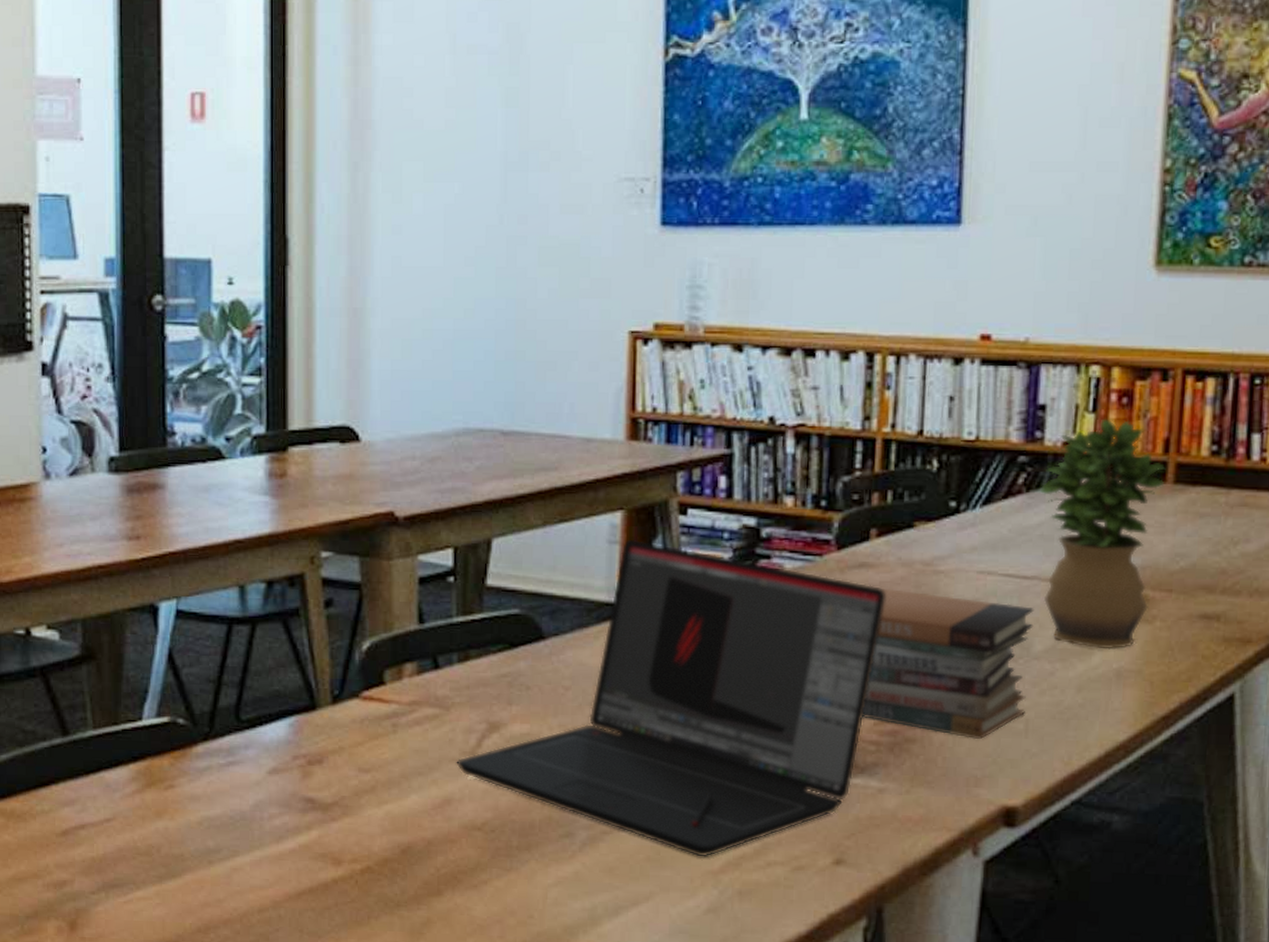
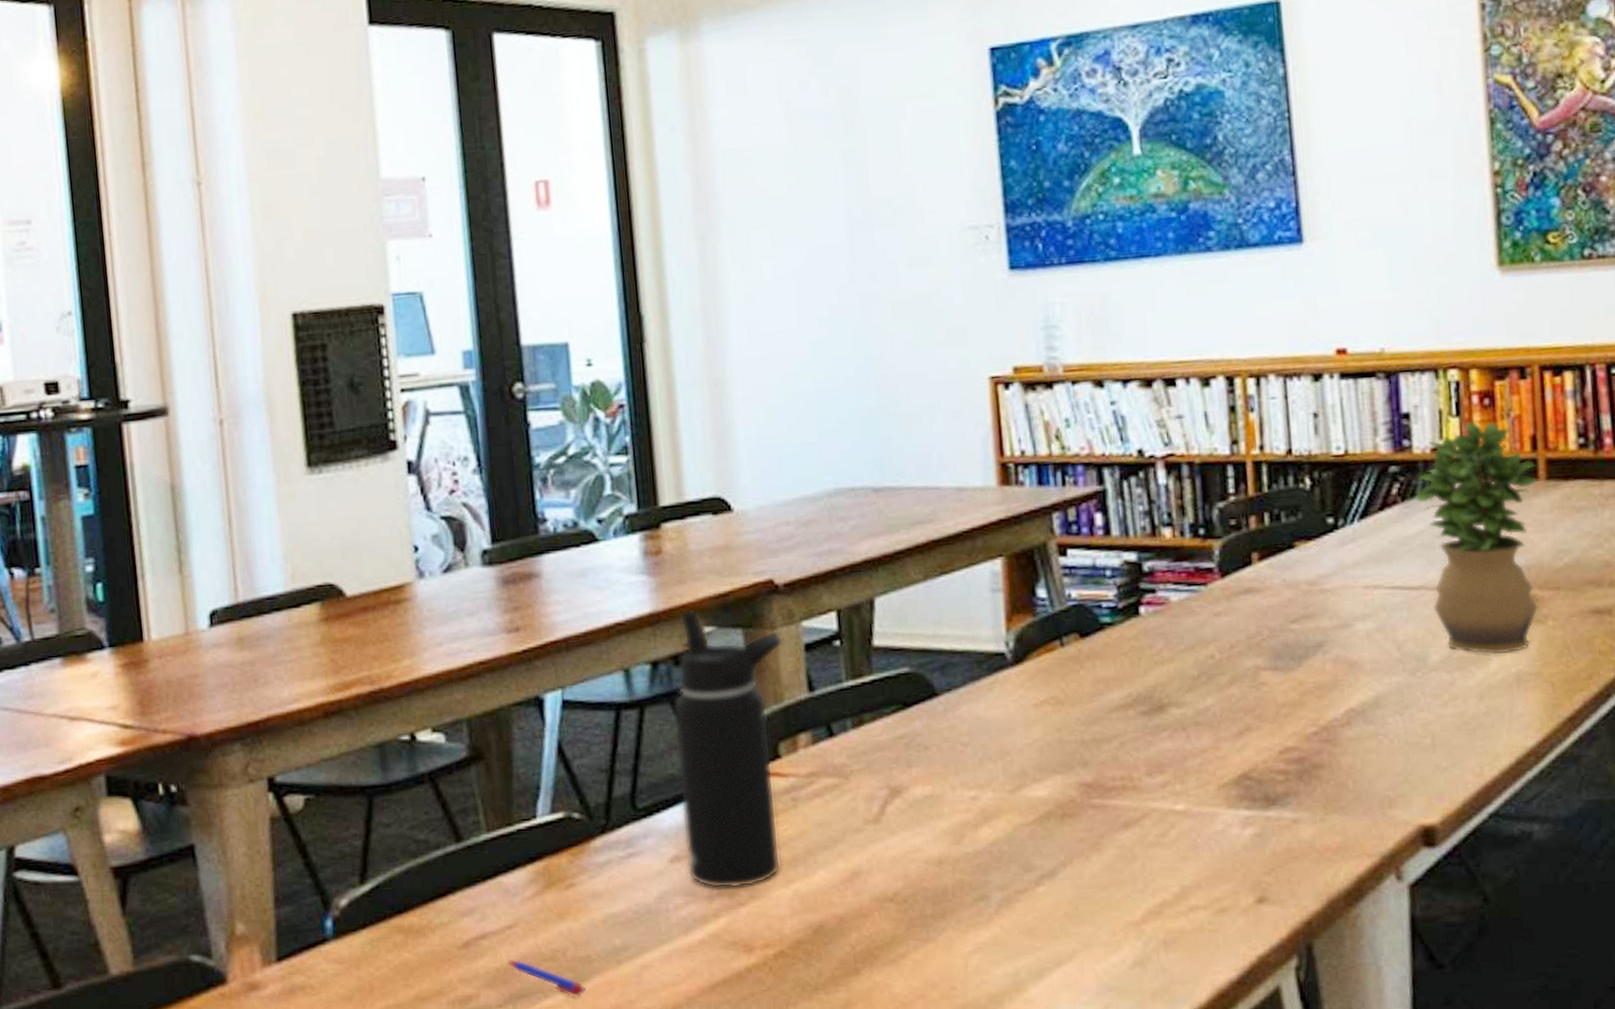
pen: none [104,851,177,893] -> present [508,960,586,998]
water bottle: none [284,534,398,804] -> present [673,609,784,889]
laptop: present [456,539,887,857] -> none [861,585,1276,909]
book stack: present [862,586,1034,740] -> none [1266,610,1430,760]

